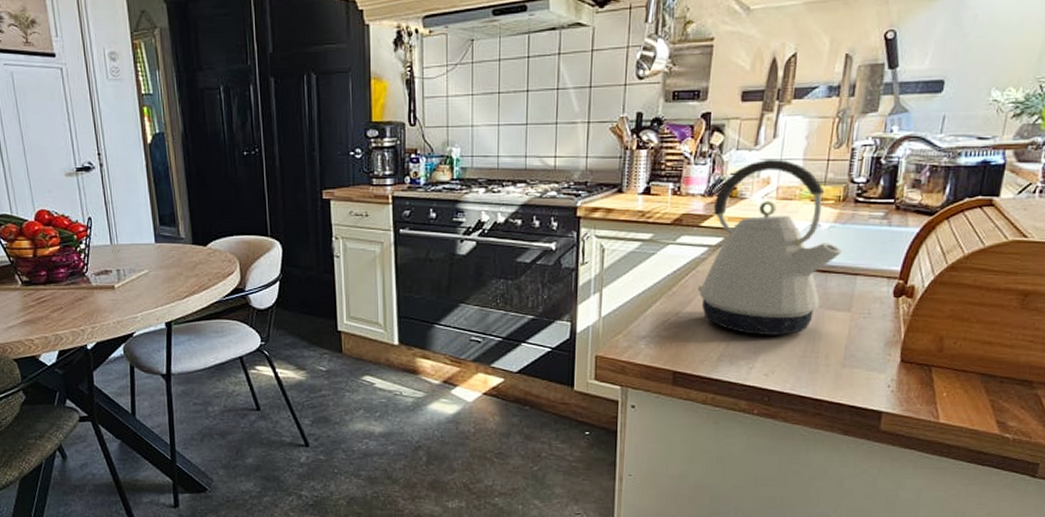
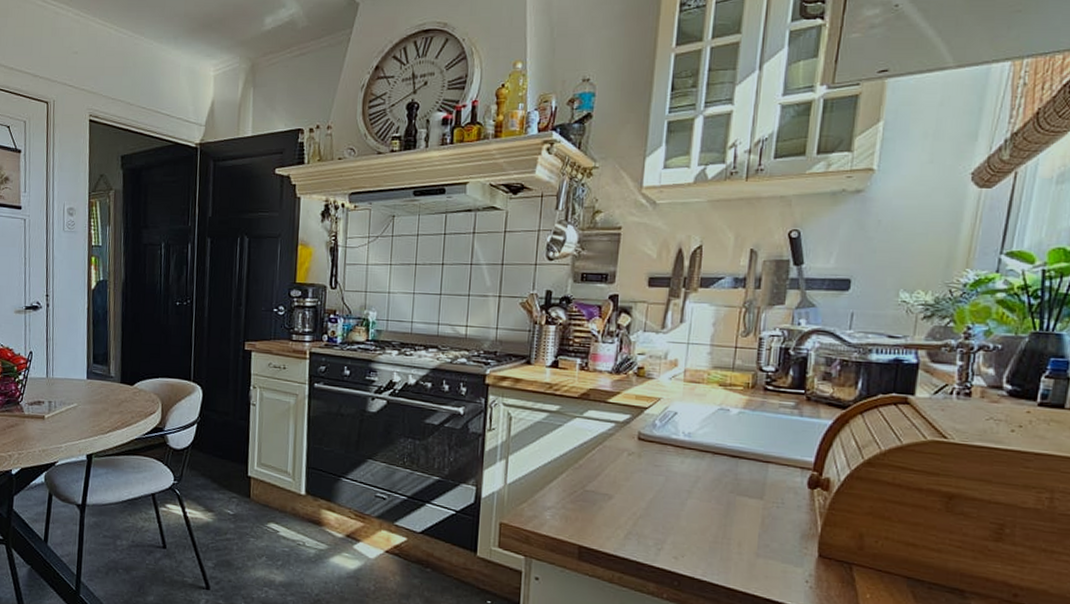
kettle: present [698,159,842,335] -> none [605,342,752,519]

